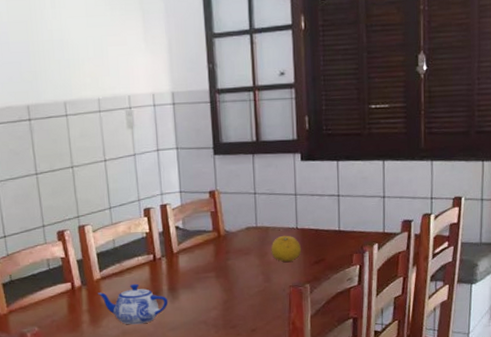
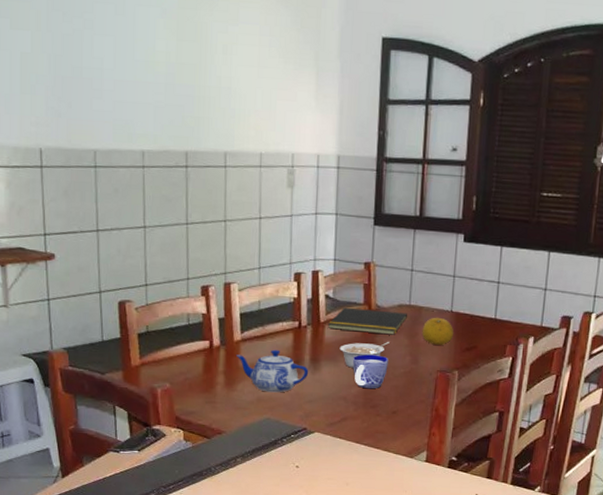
notepad: none [180,234,256,259] -> present [327,307,408,335]
legume: none [194,263,241,293] -> present [339,341,390,368]
cup: none [208,277,243,311] -> present [352,354,389,389]

